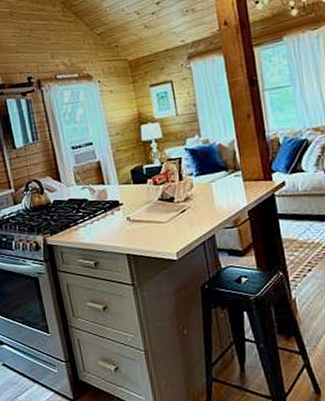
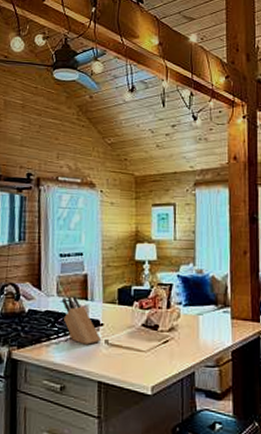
knife block: none [82,182,124,224] -> present [62,296,102,345]

